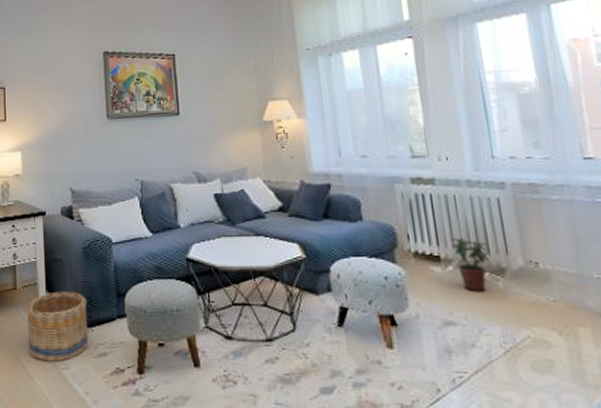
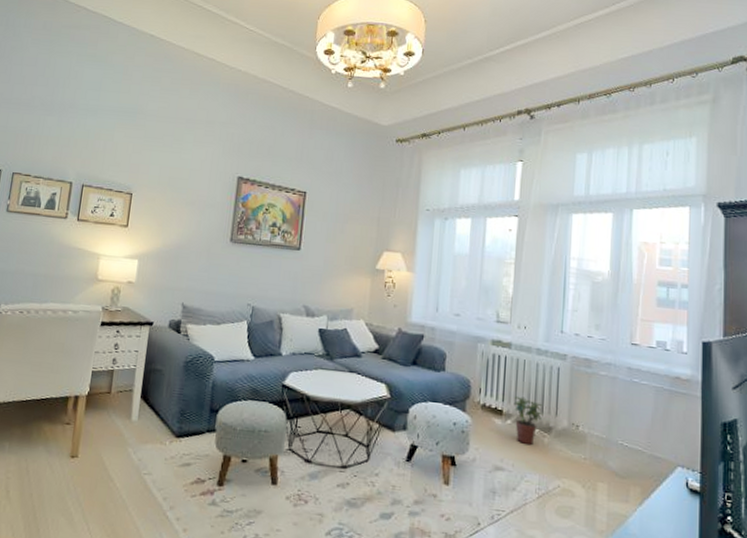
basket: present [26,291,89,362] -> none [113,400,180,467]

